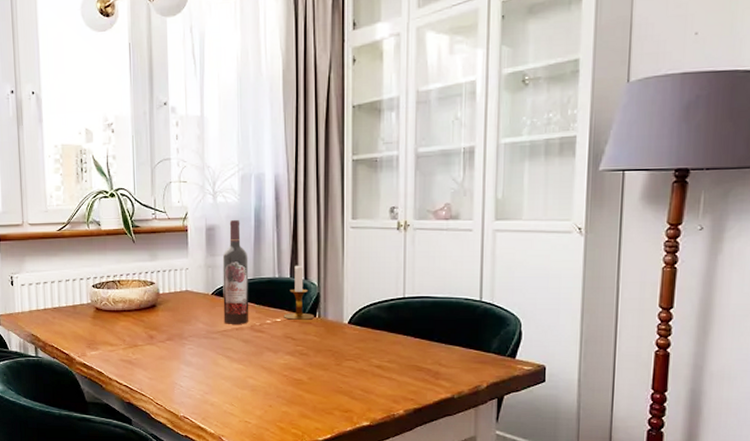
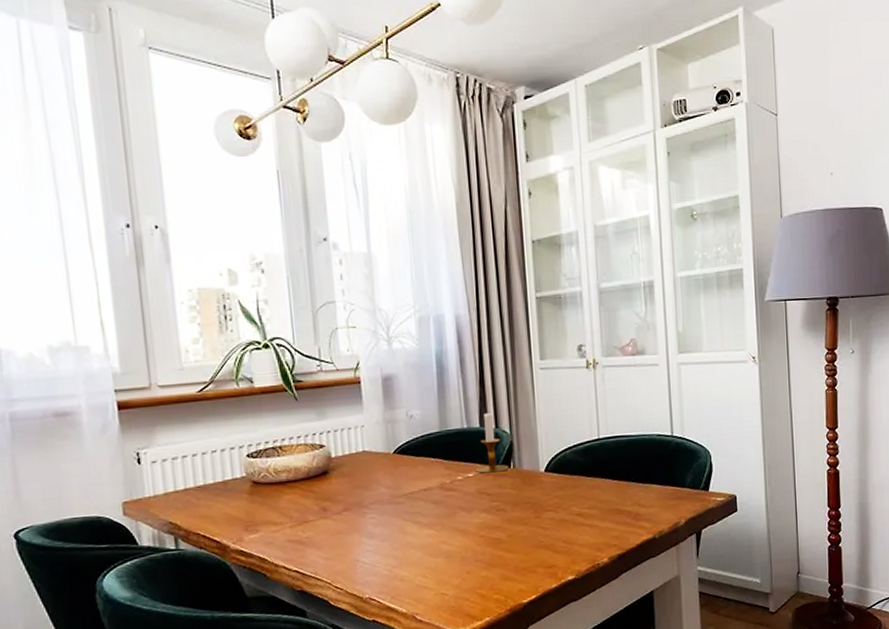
wine bottle: present [222,219,249,324] -> none [403,366,438,485]

